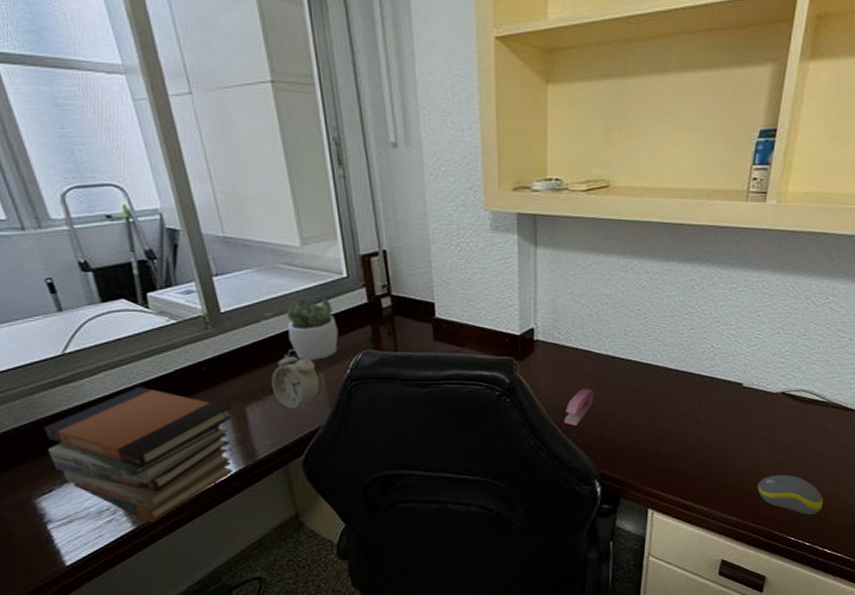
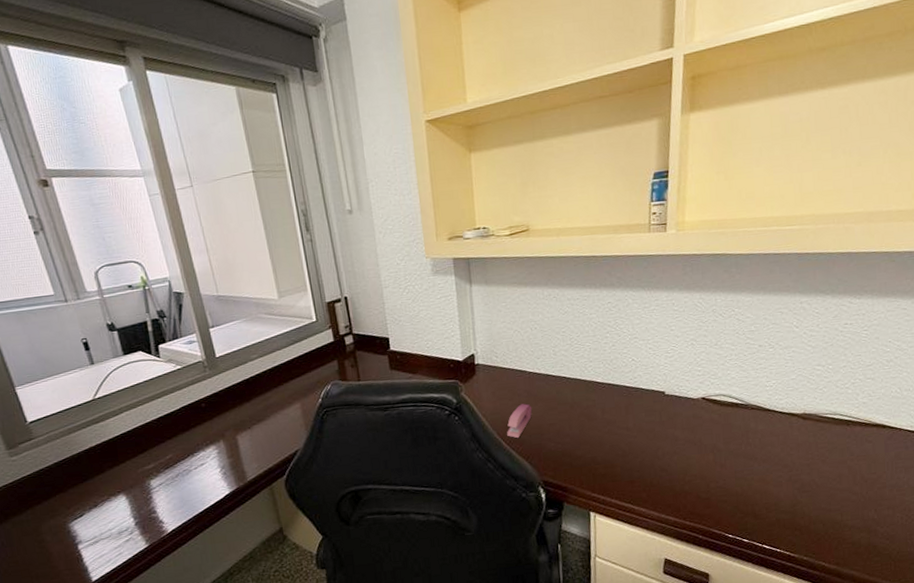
book stack: present [43,387,233,524] -> none [77,423,228,541]
alarm clock: present [271,349,322,410] -> none [257,384,298,436]
succulent plant: present [286,298,339,361] -> none [268,340,311,393]
computer mouse: present [757,475,823,516] -> none [690,474,756,513]

